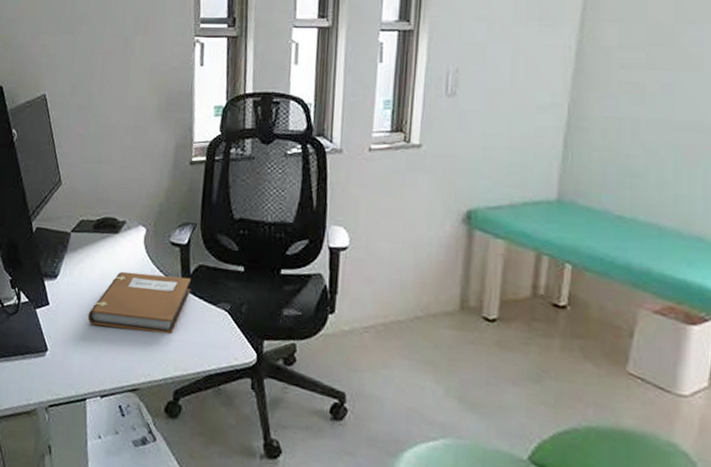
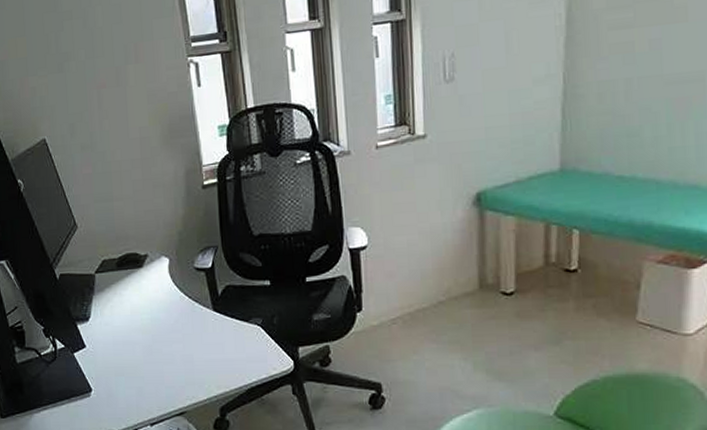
notebook: present [87,271,191,335] -> none [125,299,222,360]

